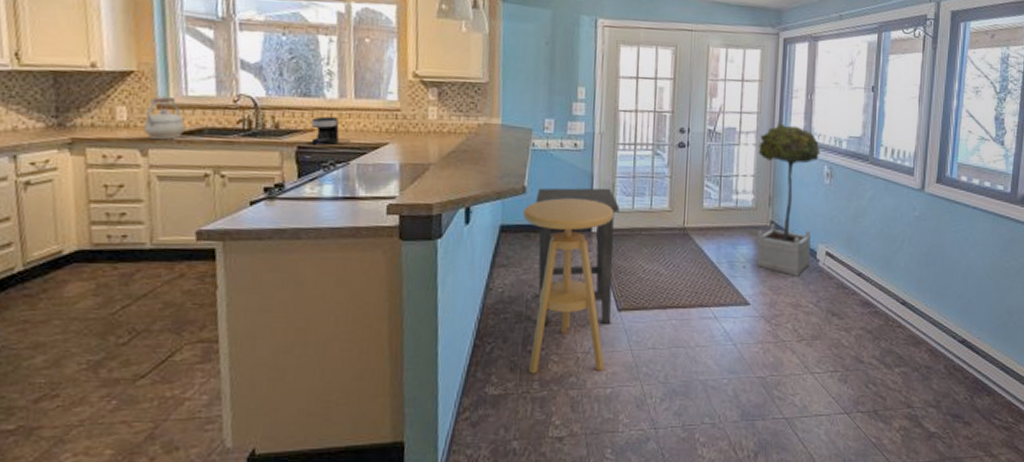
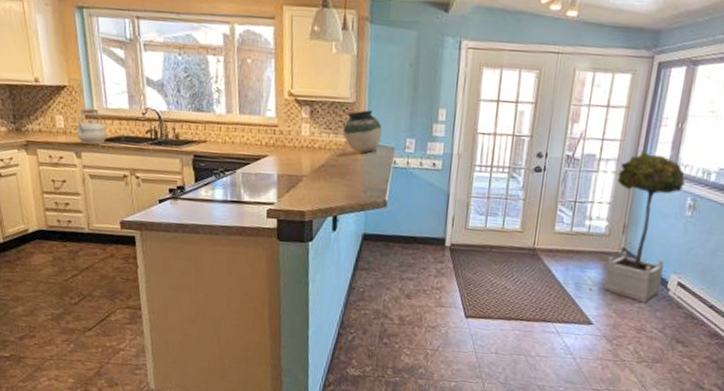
coffee maker: present [307,116,350,147] -> none [202,129,236,156]
vase: none [475,90,518,136] -> present [343,110,382,154]
stool: present [523,198,614,374] -> none [383,213,468,367]
bar stool: present [535,187,619,326] -> none [394,203,472,328]

